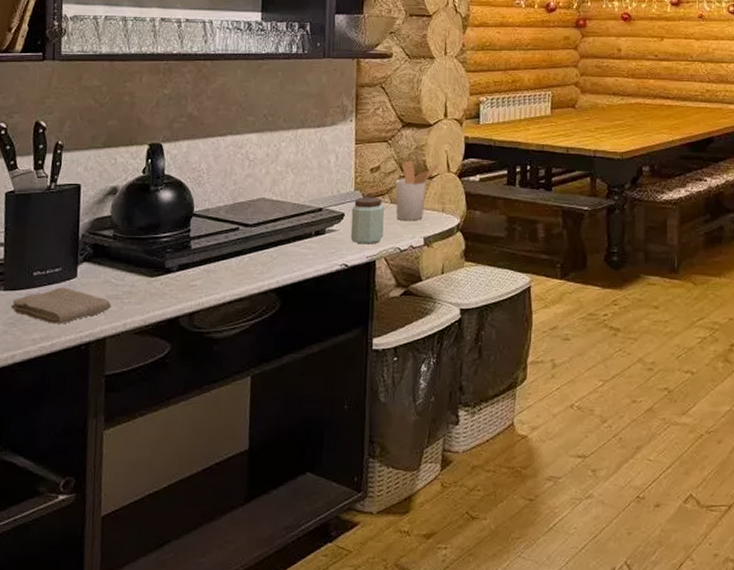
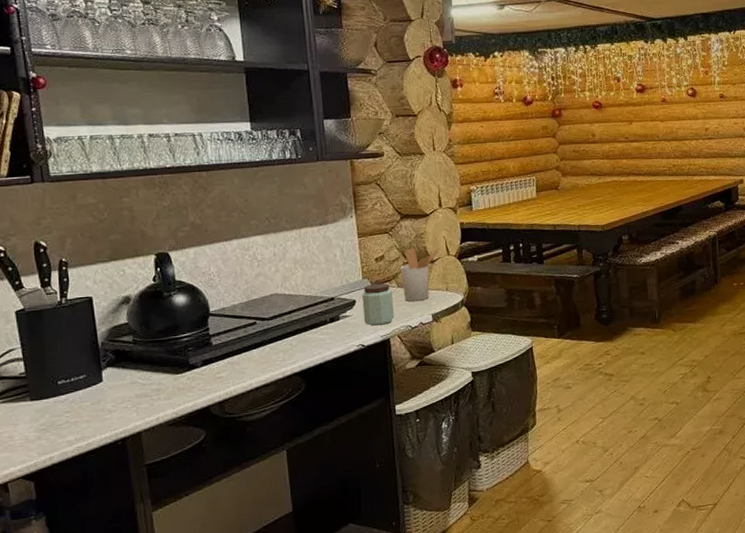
washcloth: present [10,287,112,324] -> none [40,392,142,426]

